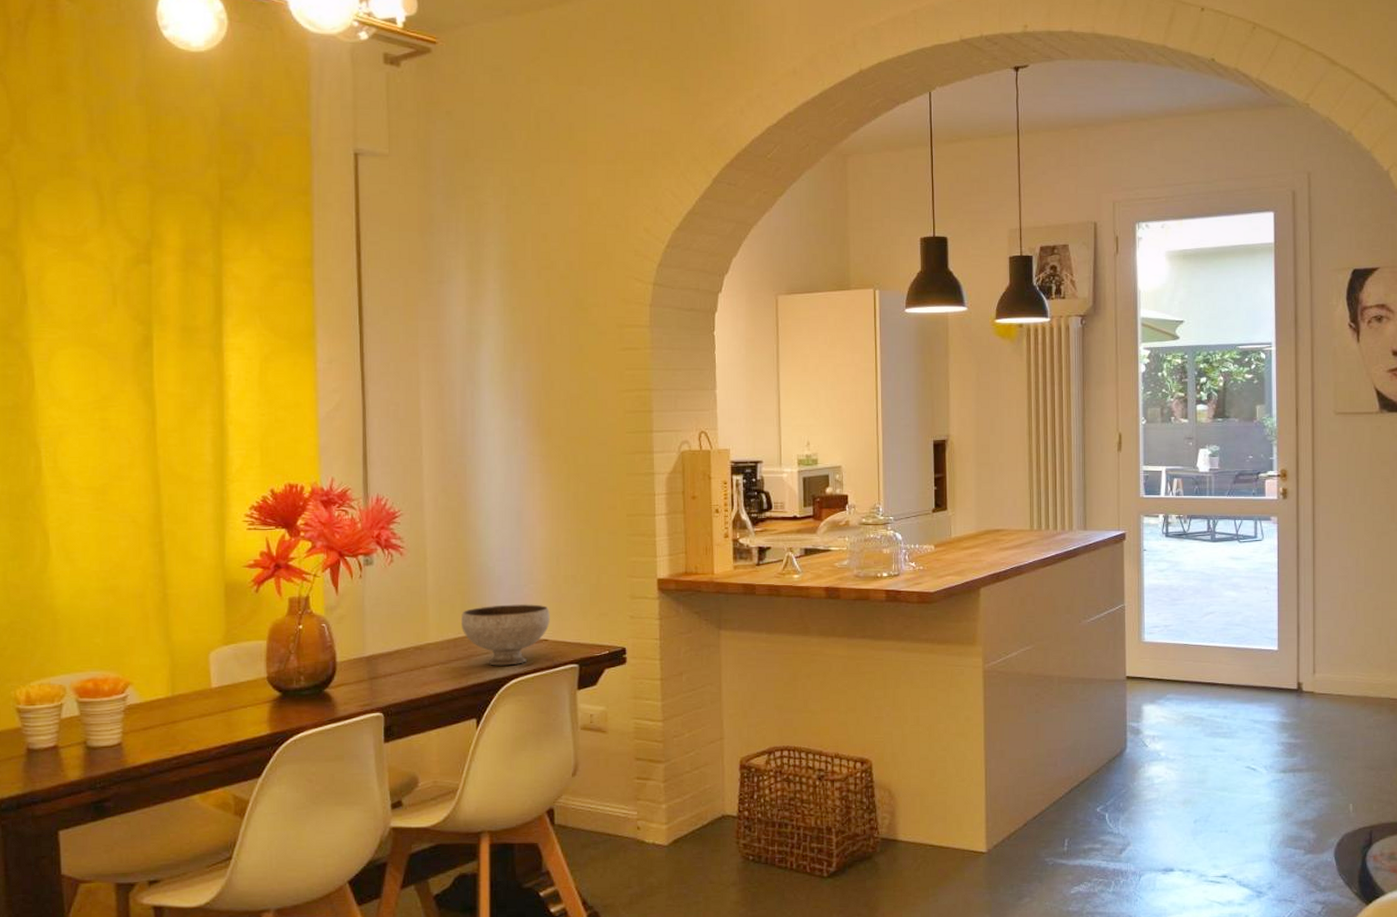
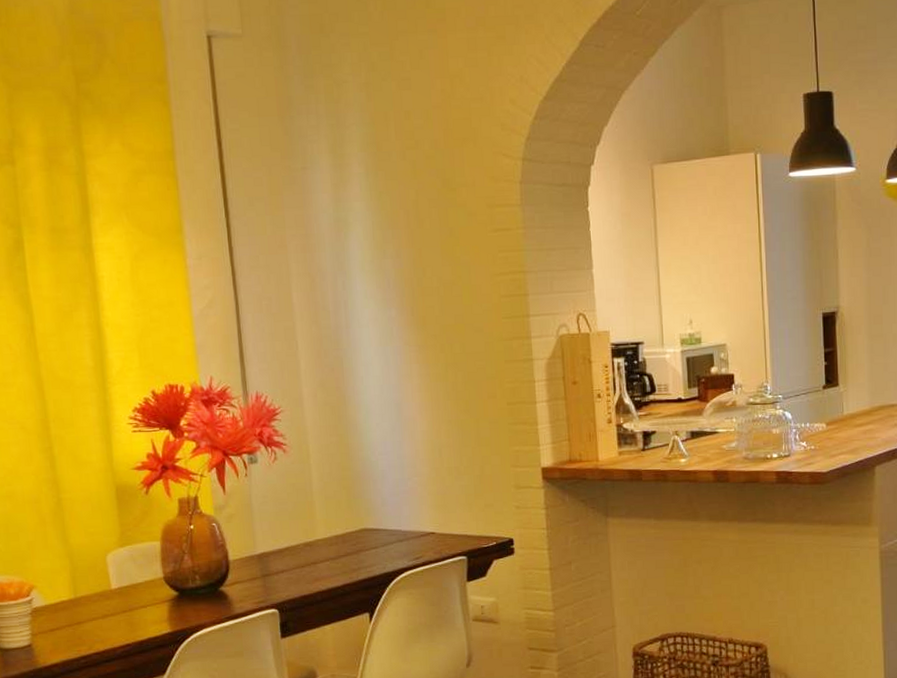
bowl: present [461,604,550,666] -> none [348,497,436,560]

